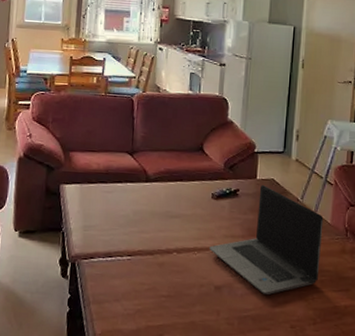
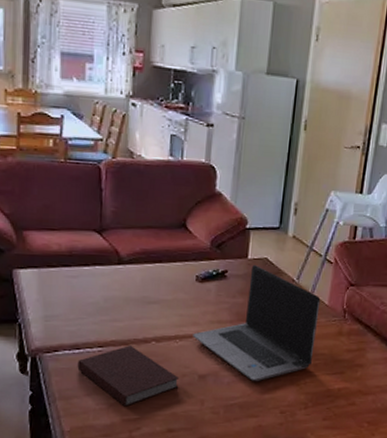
notebook: none [109,255,198,314] -> present [77,345,180,407]

